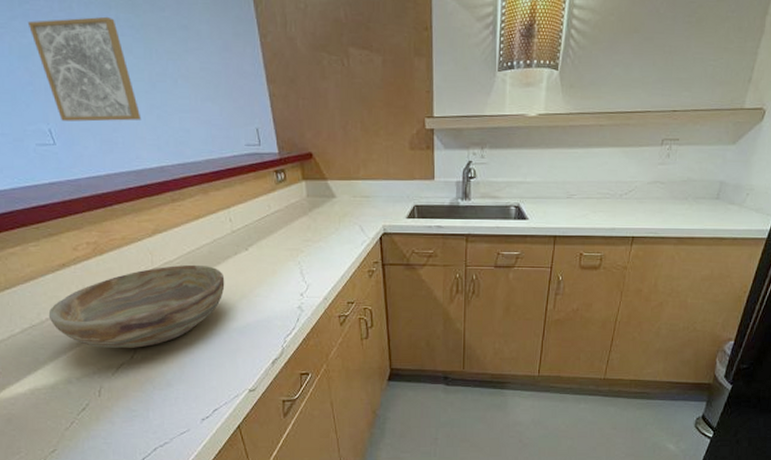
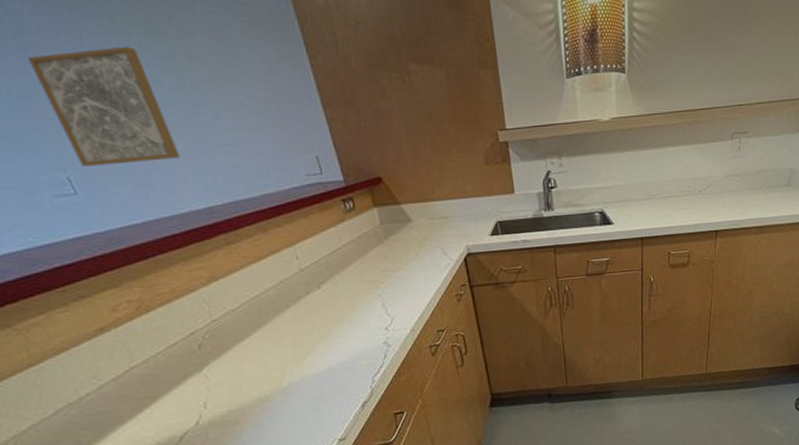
bowl: present [48,264,225,348] -> none [88,310,299,418]

